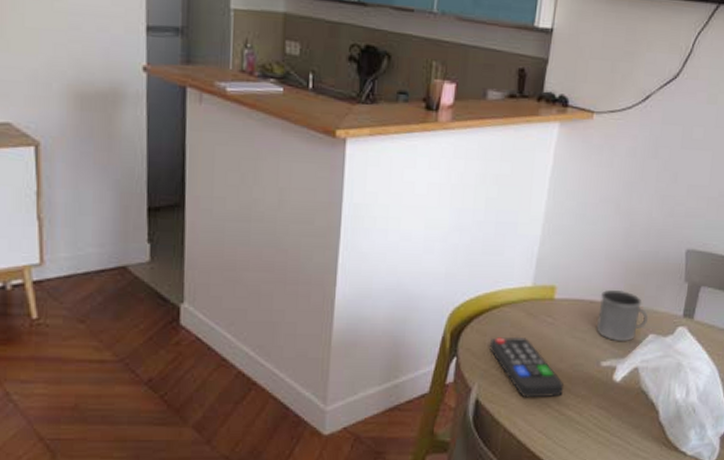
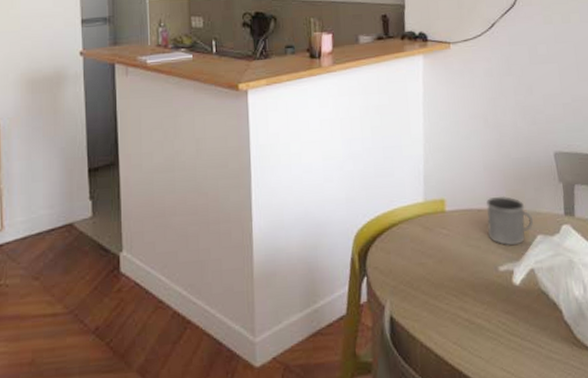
remote control: present [490,336,564,398] -> none [395,250,470,310]

